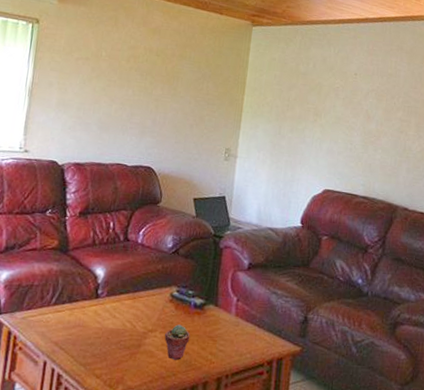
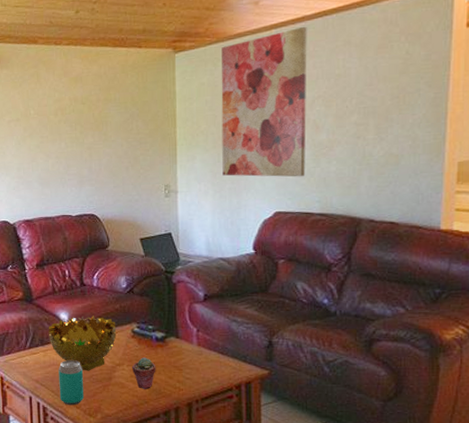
decorative bowl: none [78,273,155,336] -> present [48,316,117,371]
beverage can: none [79,322,111,374] -> present [58,360,84,405]
wall art: none [281,26,369,160] -> present [221,26,307,177]

